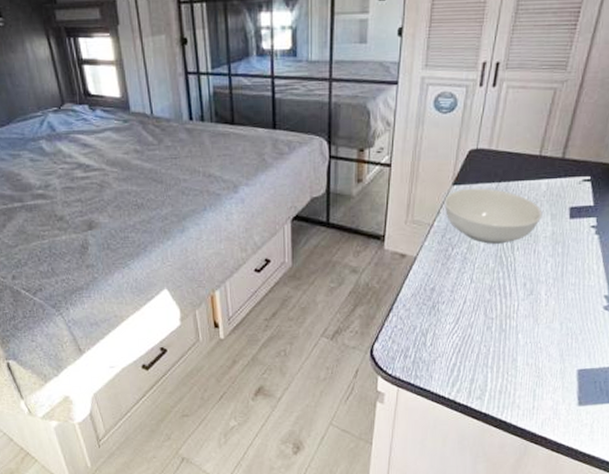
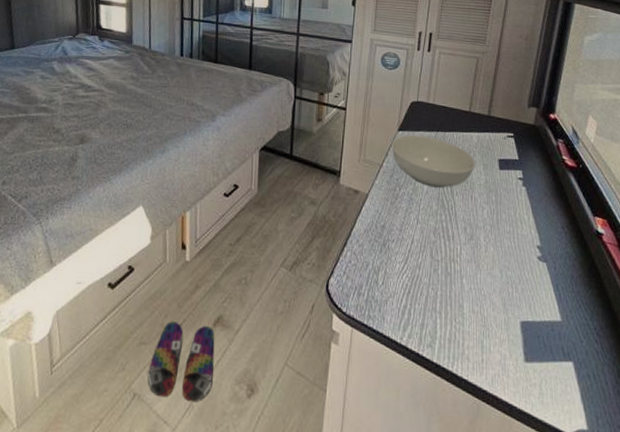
slippers: none [193,395,258,460] -> present [147,321,215,401]

